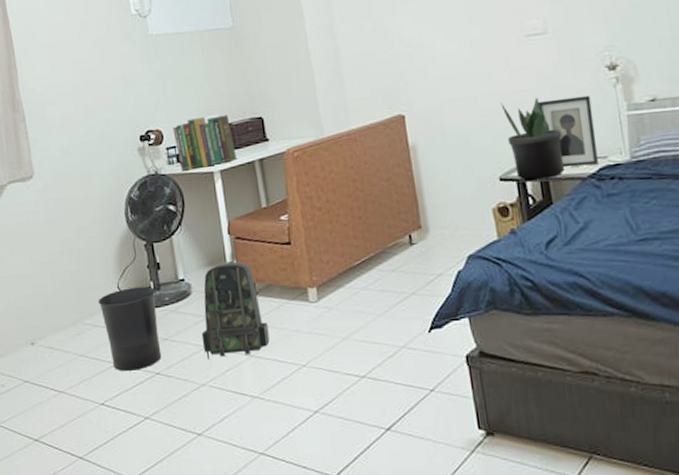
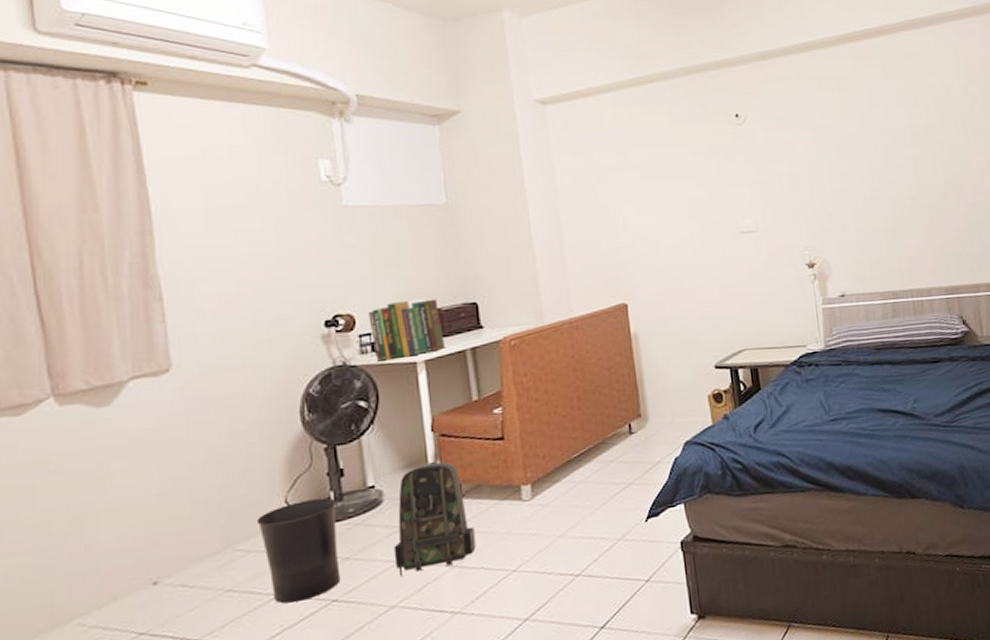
planter: present [500,98,565,180] -> none [717,291,772,368]
picture frame: present [537,95,598,168] -> none [749,290,799,356]

